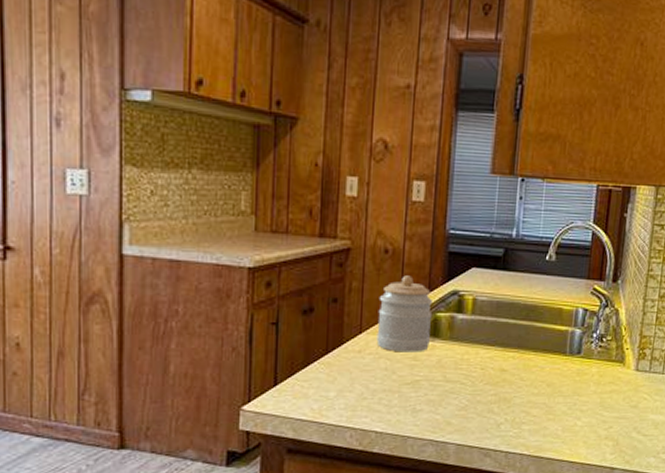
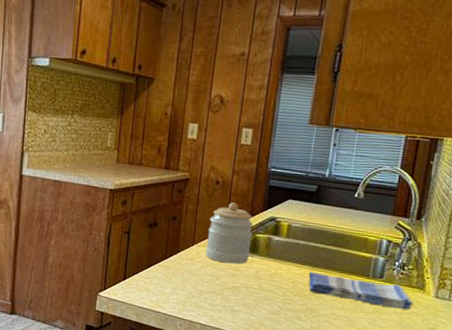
dish towel: none [499,354,614,388] -> present [308,272,414,310]

